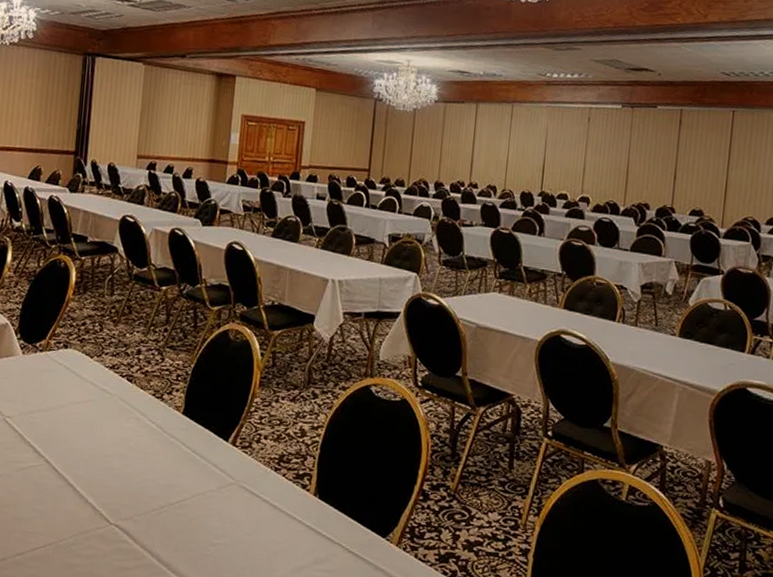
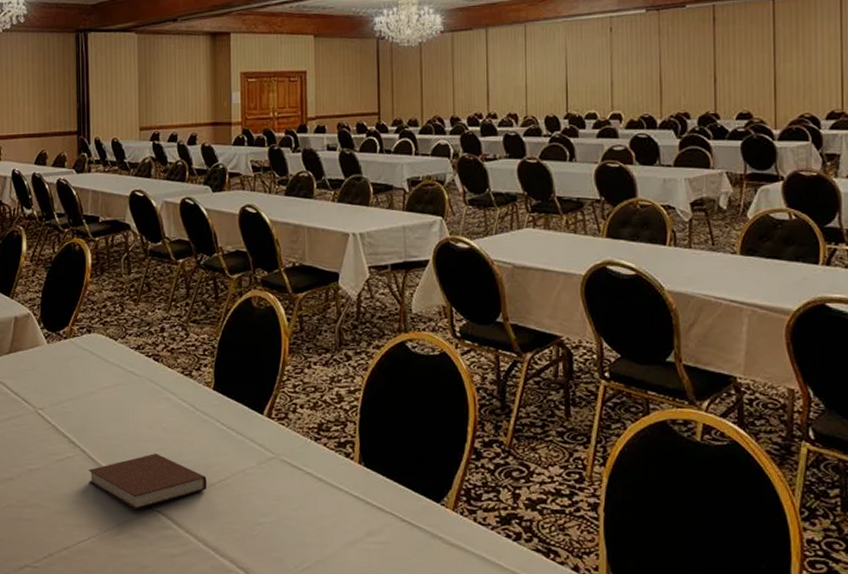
notebook: none [49,470,167,522] -> present [88,453,207,509]

